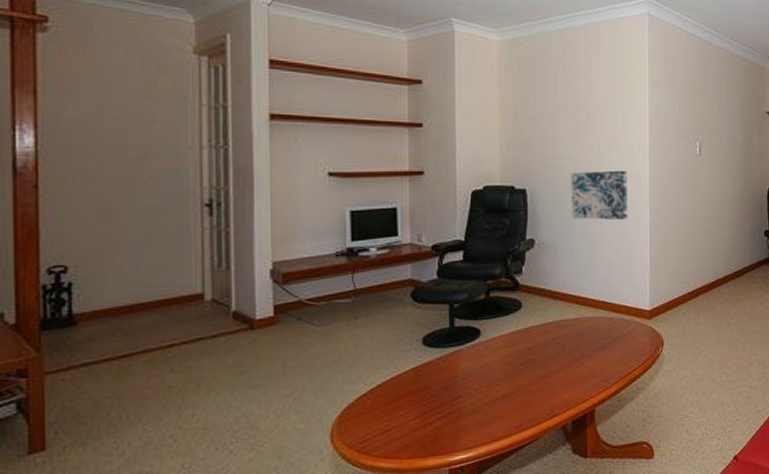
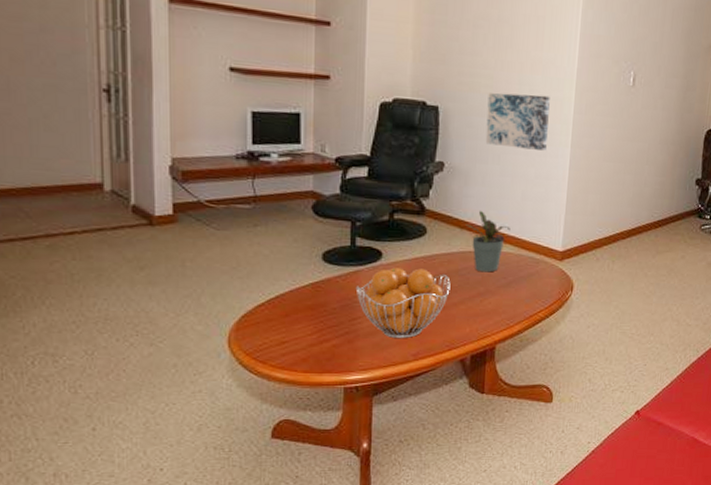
fruit basket: none [456,341,548,413] -> present [355,267,451,339]
potted plant: none [558,280,600,339] -> present [465,210,510,273]

